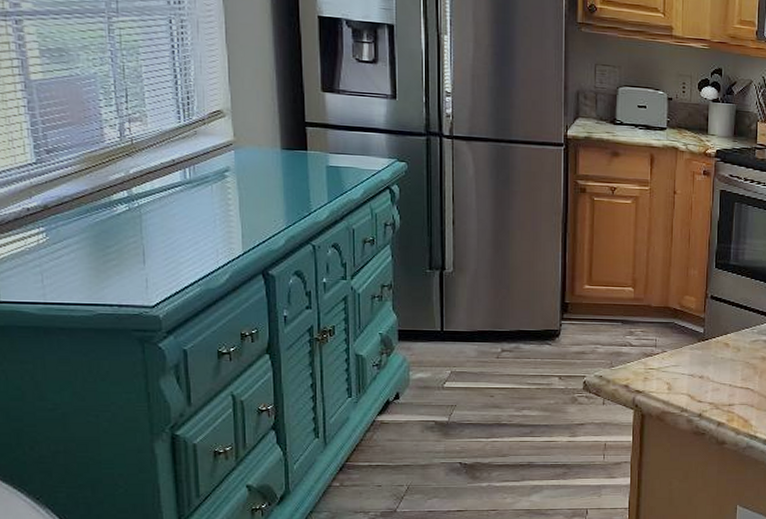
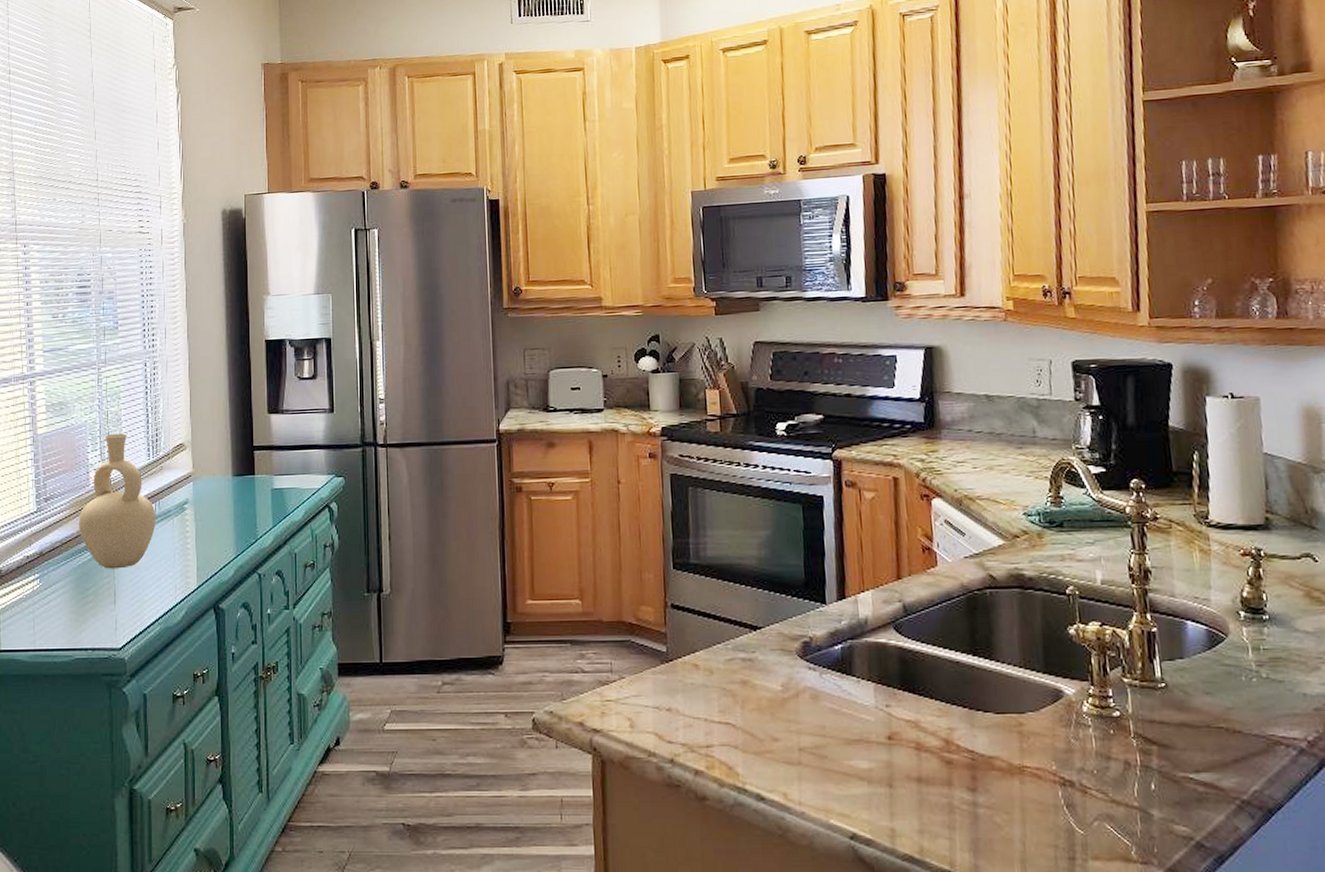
vase: none [93,90,191,230] -> present [79,433,156,569]

